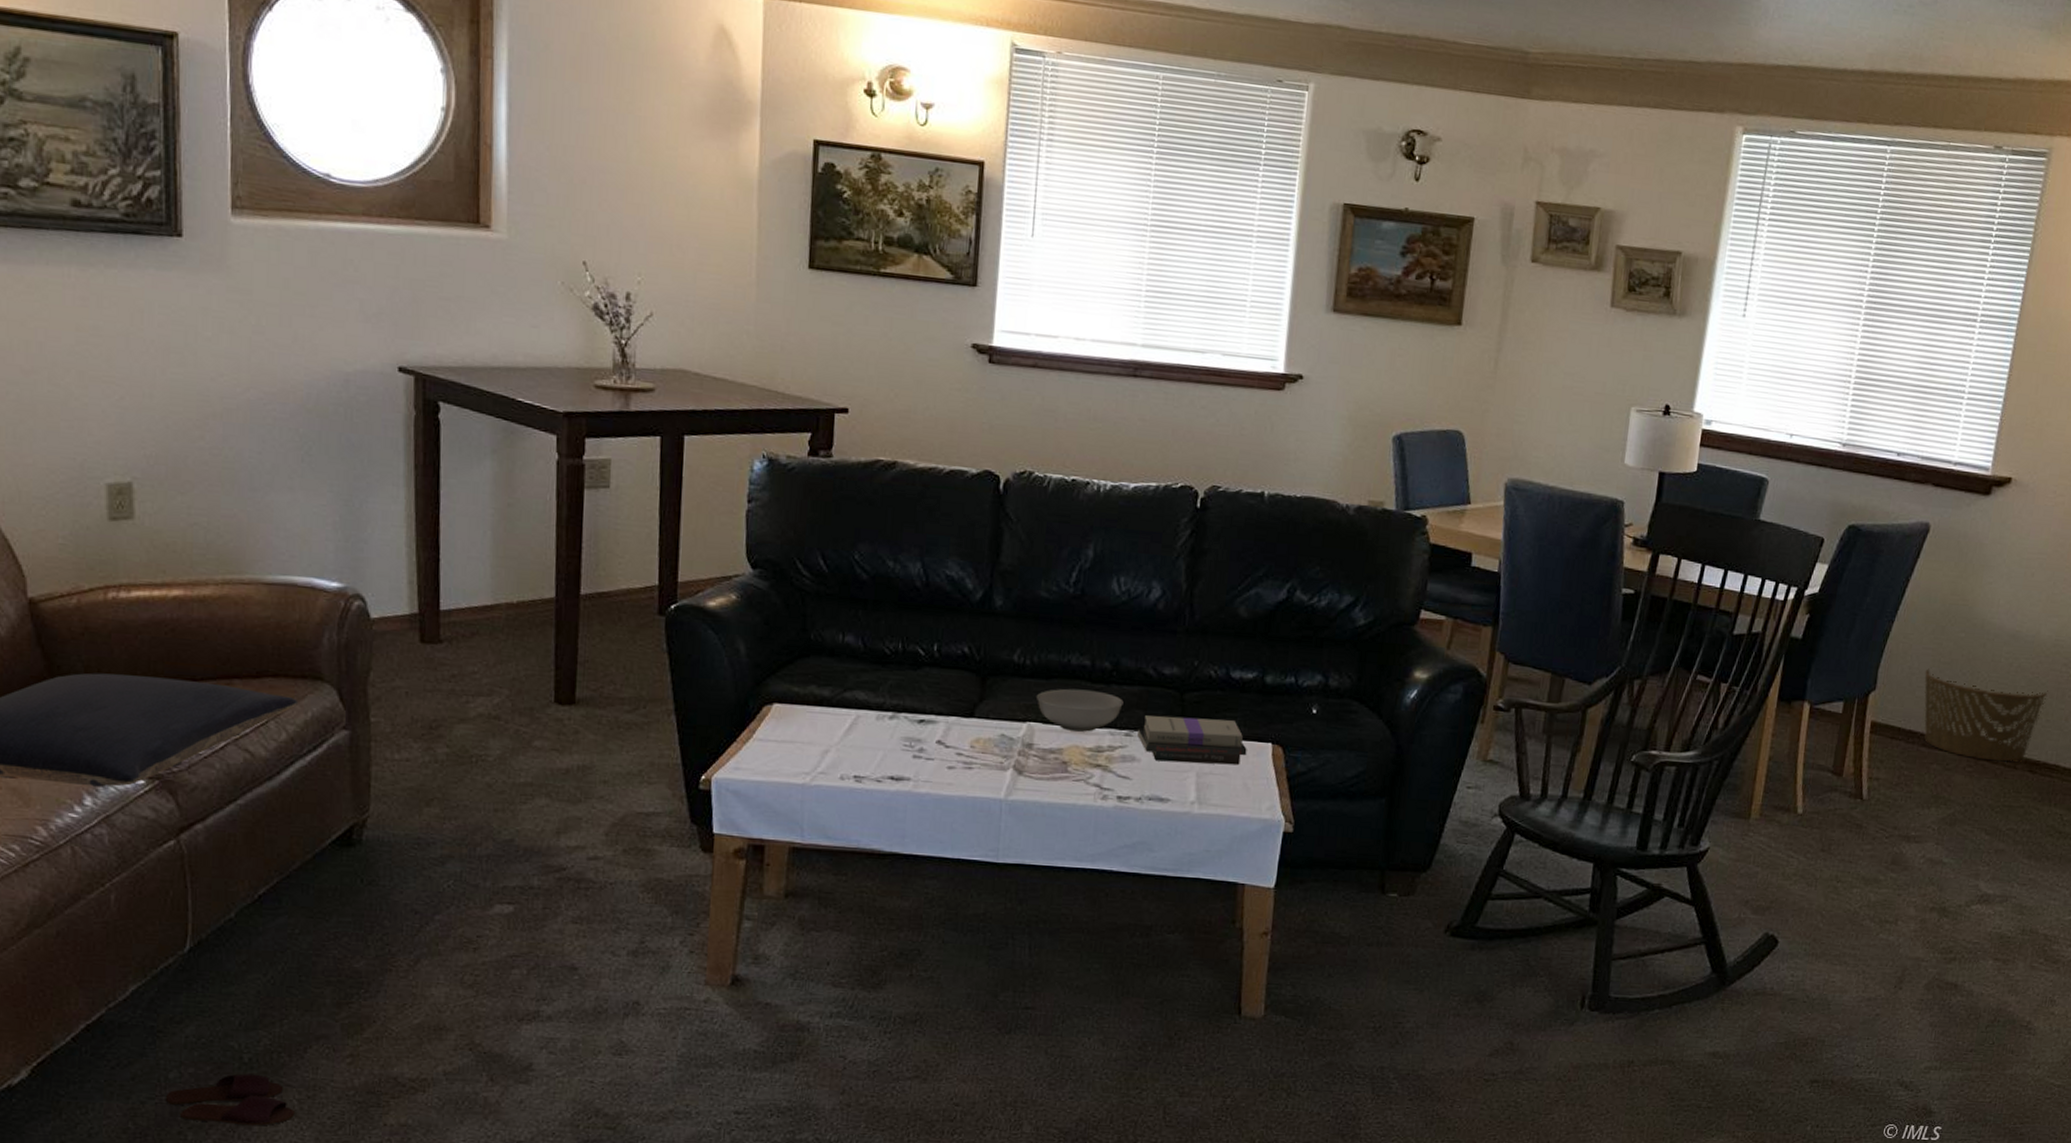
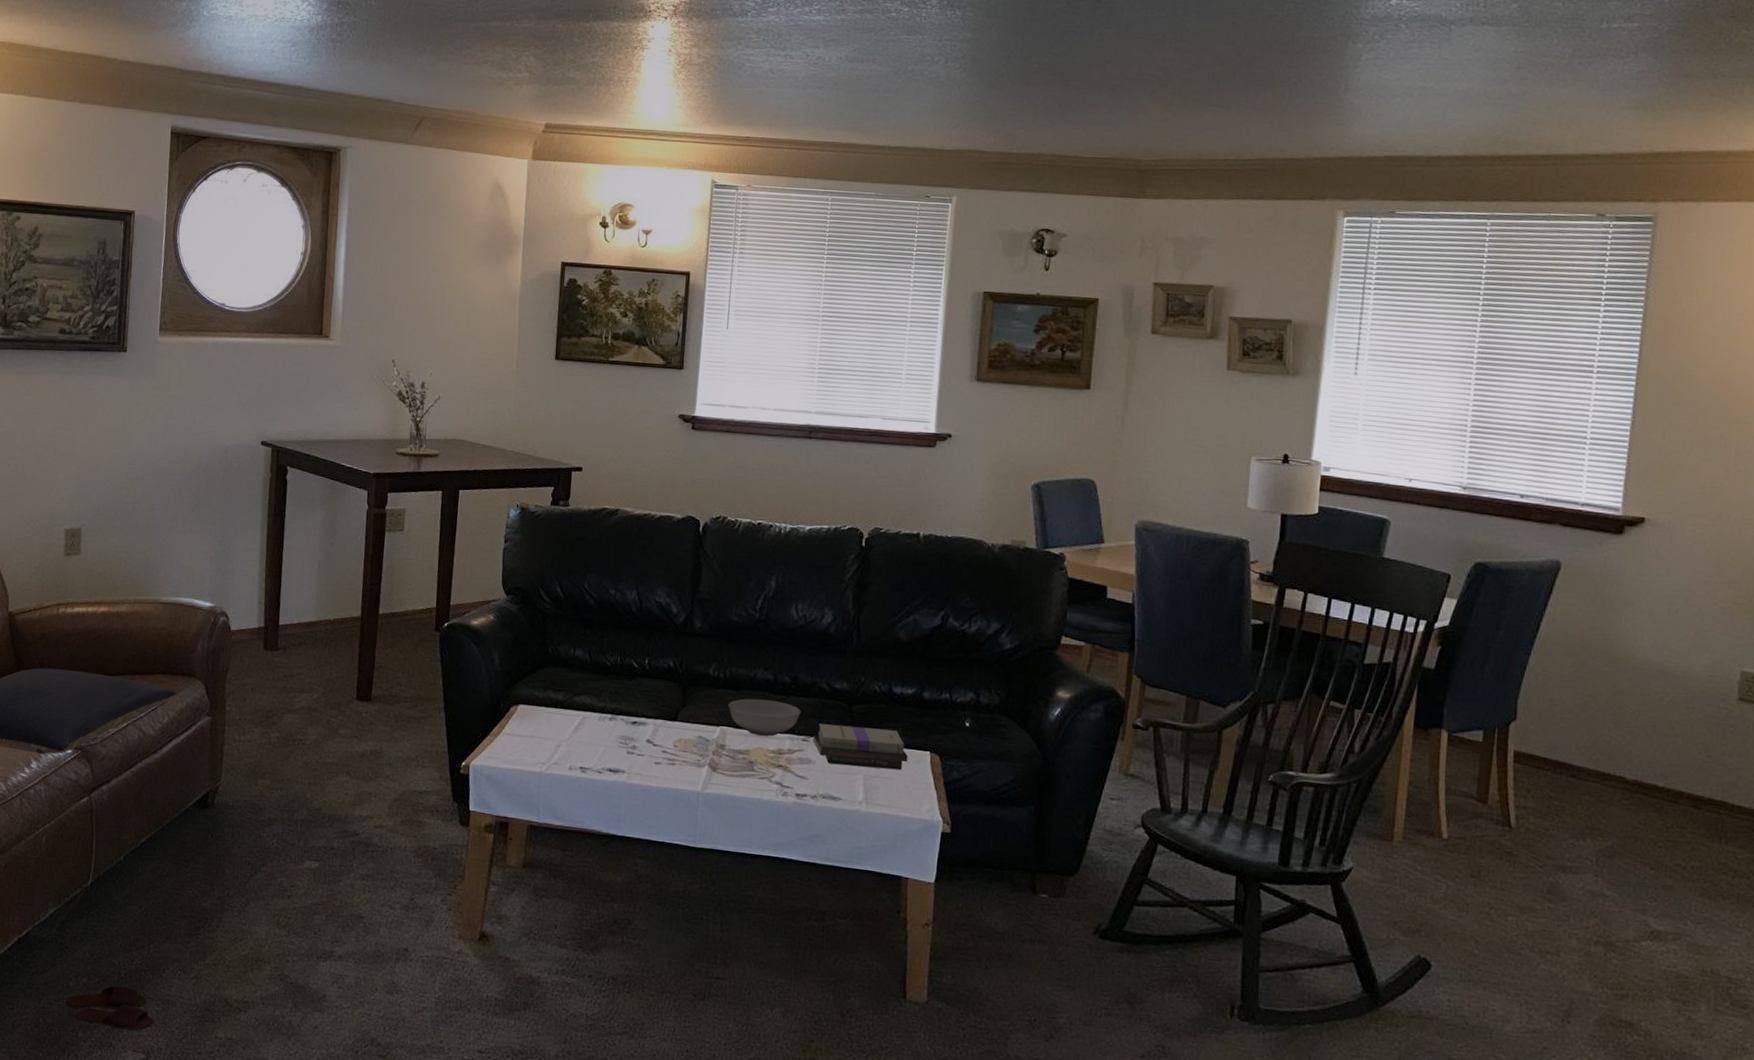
basket: present [1924,667,2048,762] -> none [1568,700,1706,796]

